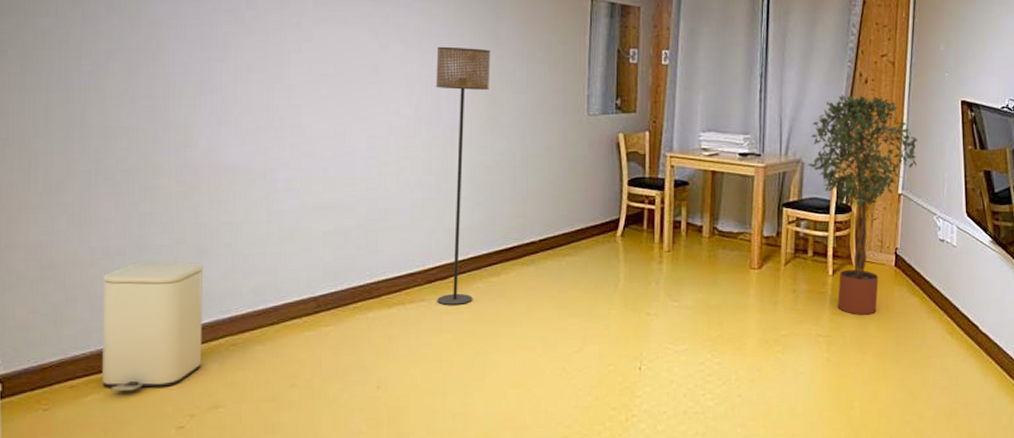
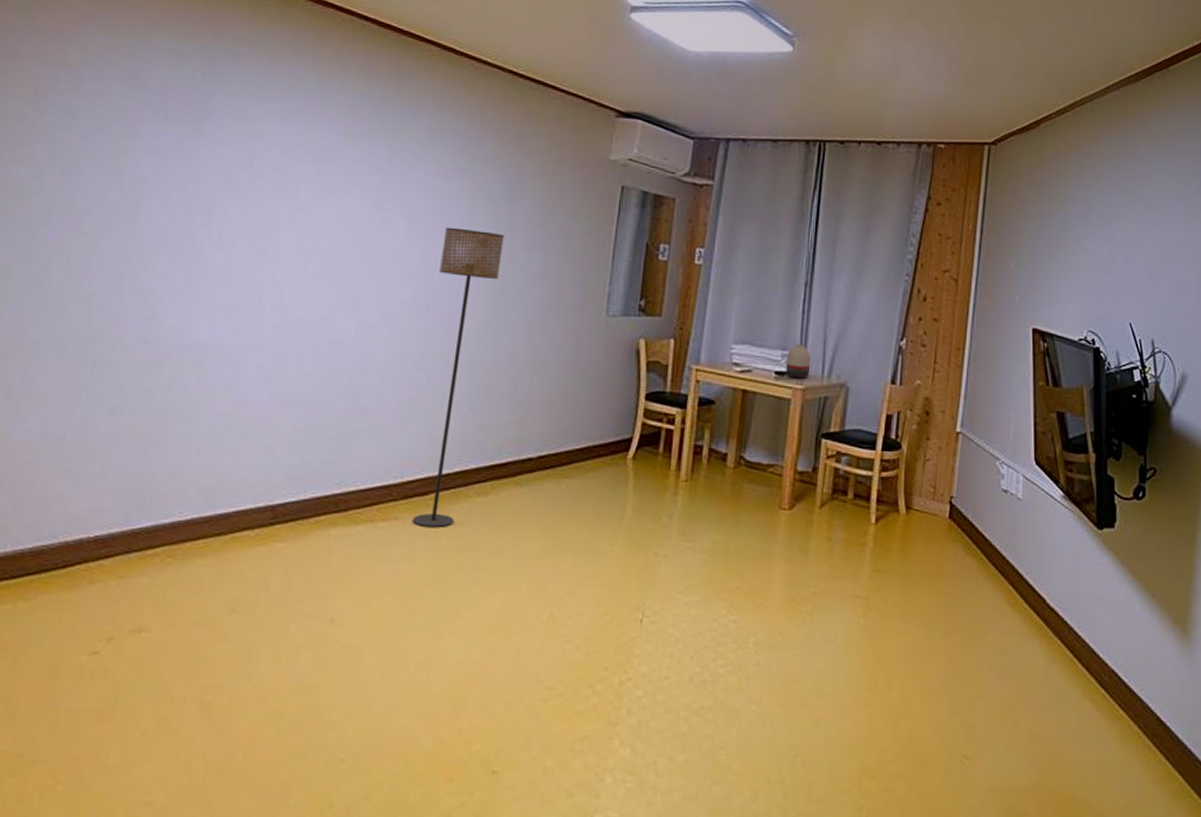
pedal bin: present [102,261,204,392] -> none [12,449,151,604]
vase: none [748,128,770,158] -> present [786,343,811,379]
potted tree: present [807,94,918,315] -> none [853,312,981,575]

